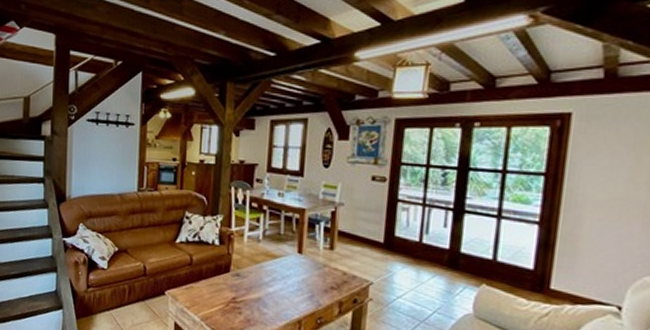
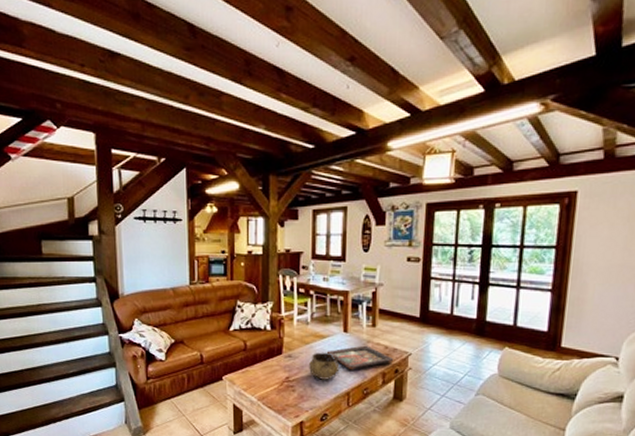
decorative bowl: none [258,272,292,305] -> present [309,352,340,380]
decorative tray: none [278,269,353,296] -> present [326,345,394,370]

